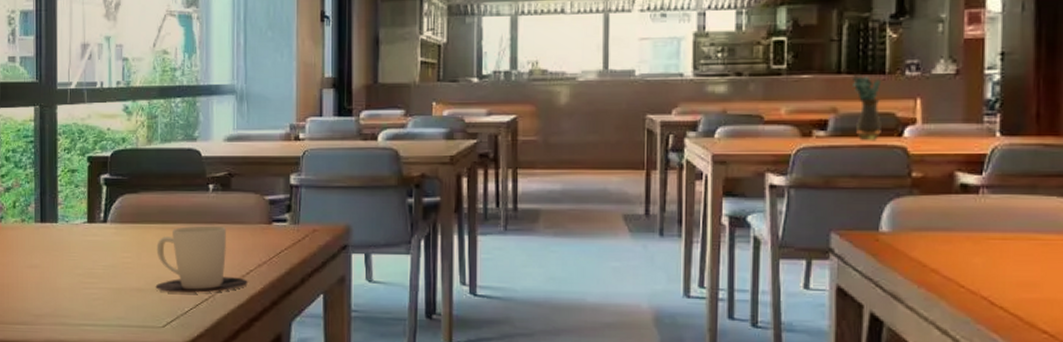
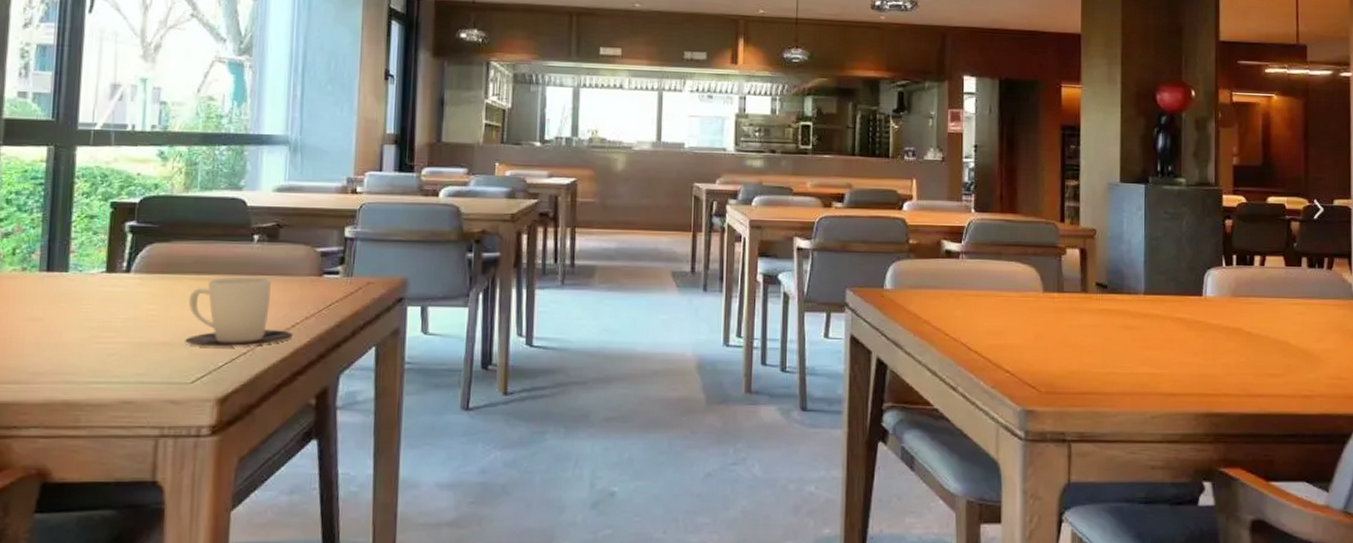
vase: present [852,73,881,141] -> none [864,156,886,213]

